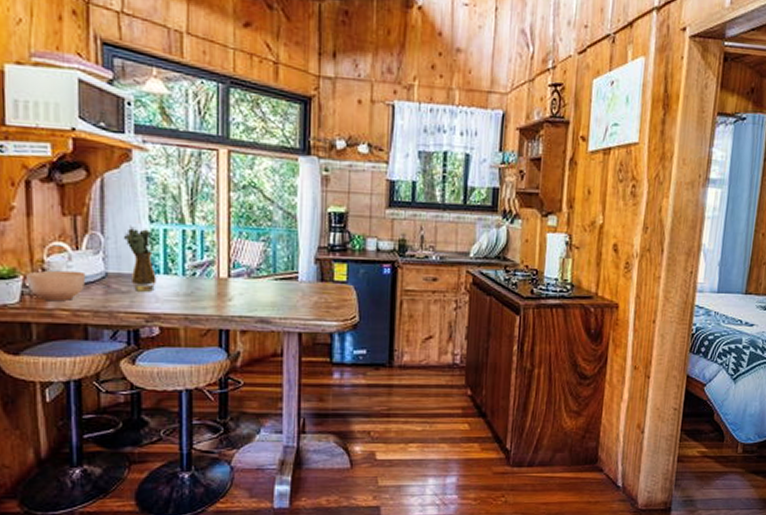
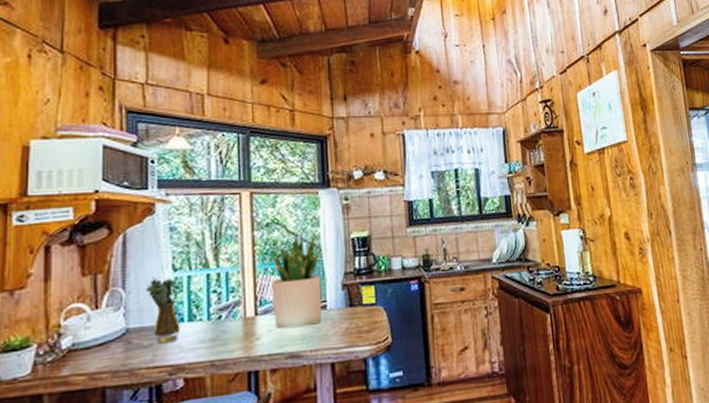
bowl: present [26,270,86,302] -> none [40,331,105,368]
planter: none [245,200,295,295] -> present [271,233,322,330]

